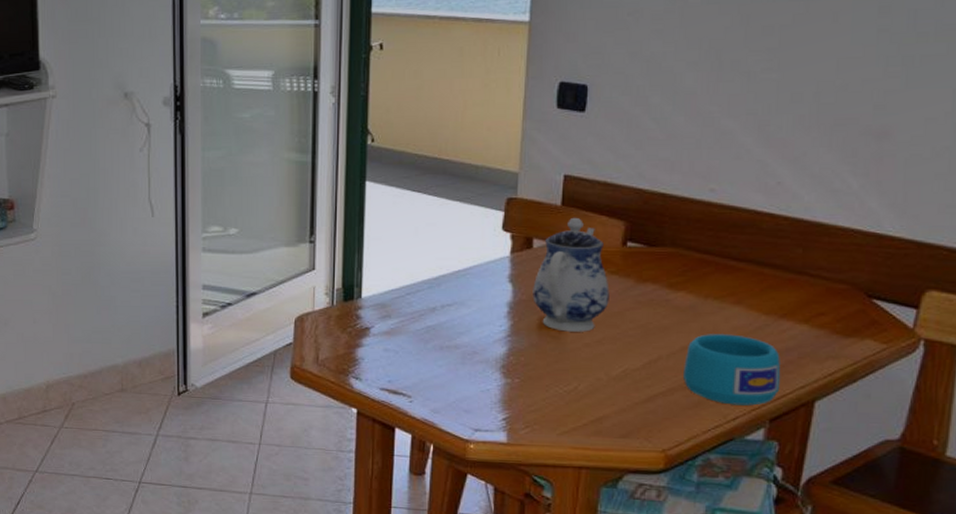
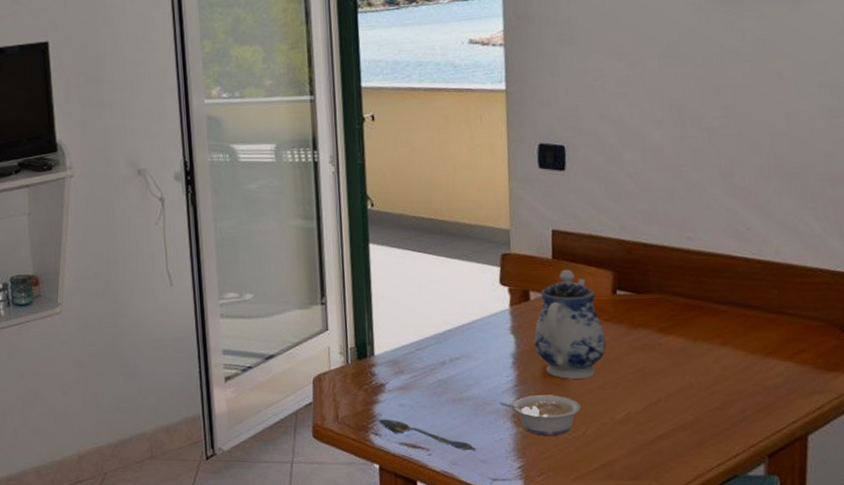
spoon: none [361,363,461,400] -> present [379,418,477,451]
legume: none [489,346,575,388] -> present [499,395,581,436]
cup: present [683,334,781,406] -> none [682,374,774,443]

